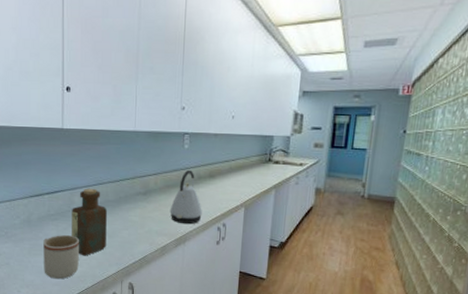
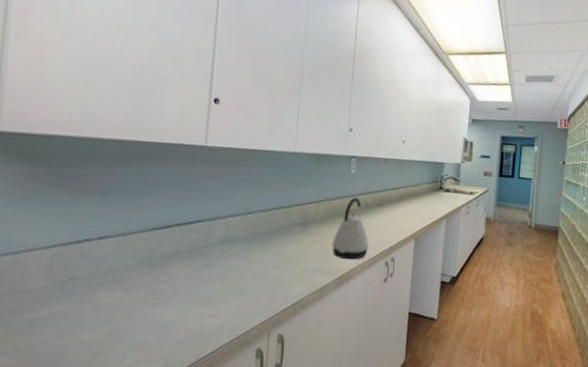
mug: present [43,234,80,279] -> none [164,276,218,336]
bottle: present [72,188,107,256] -> none [207,218,255,304]

